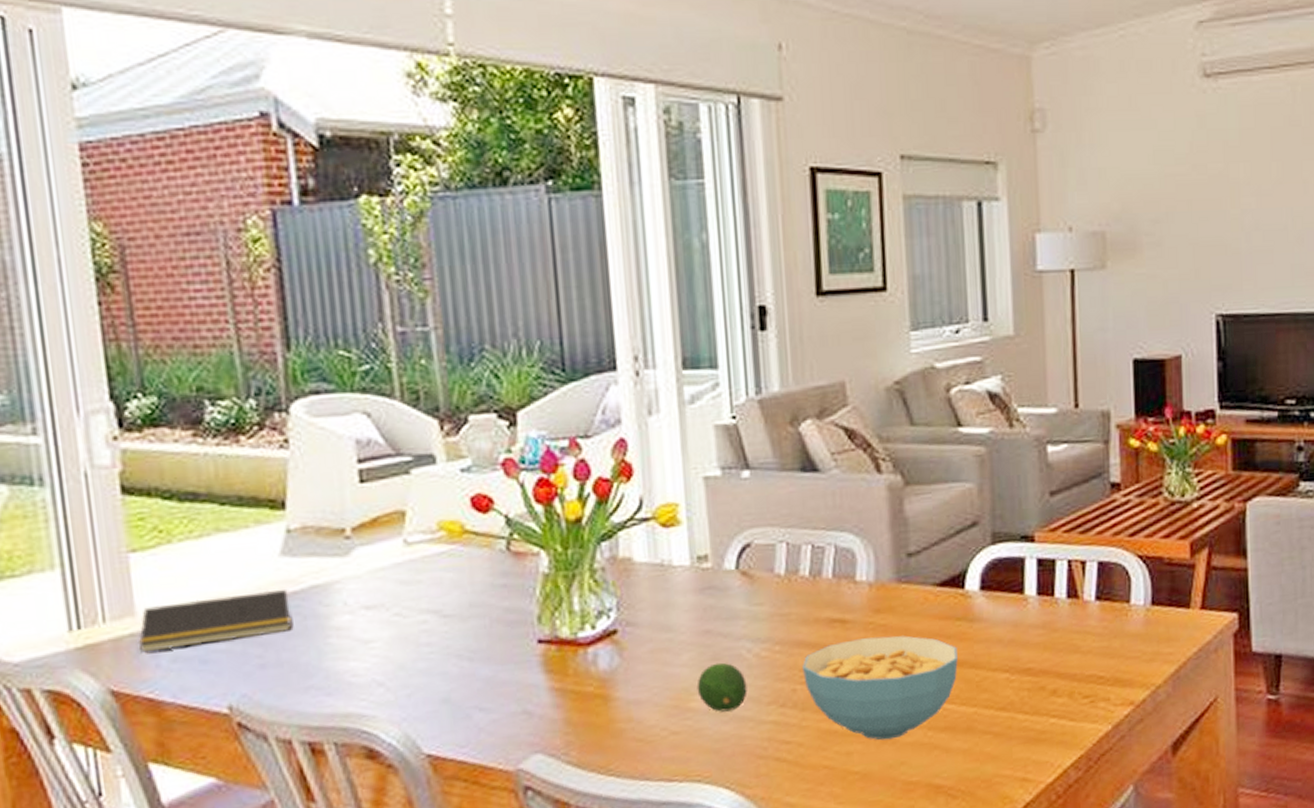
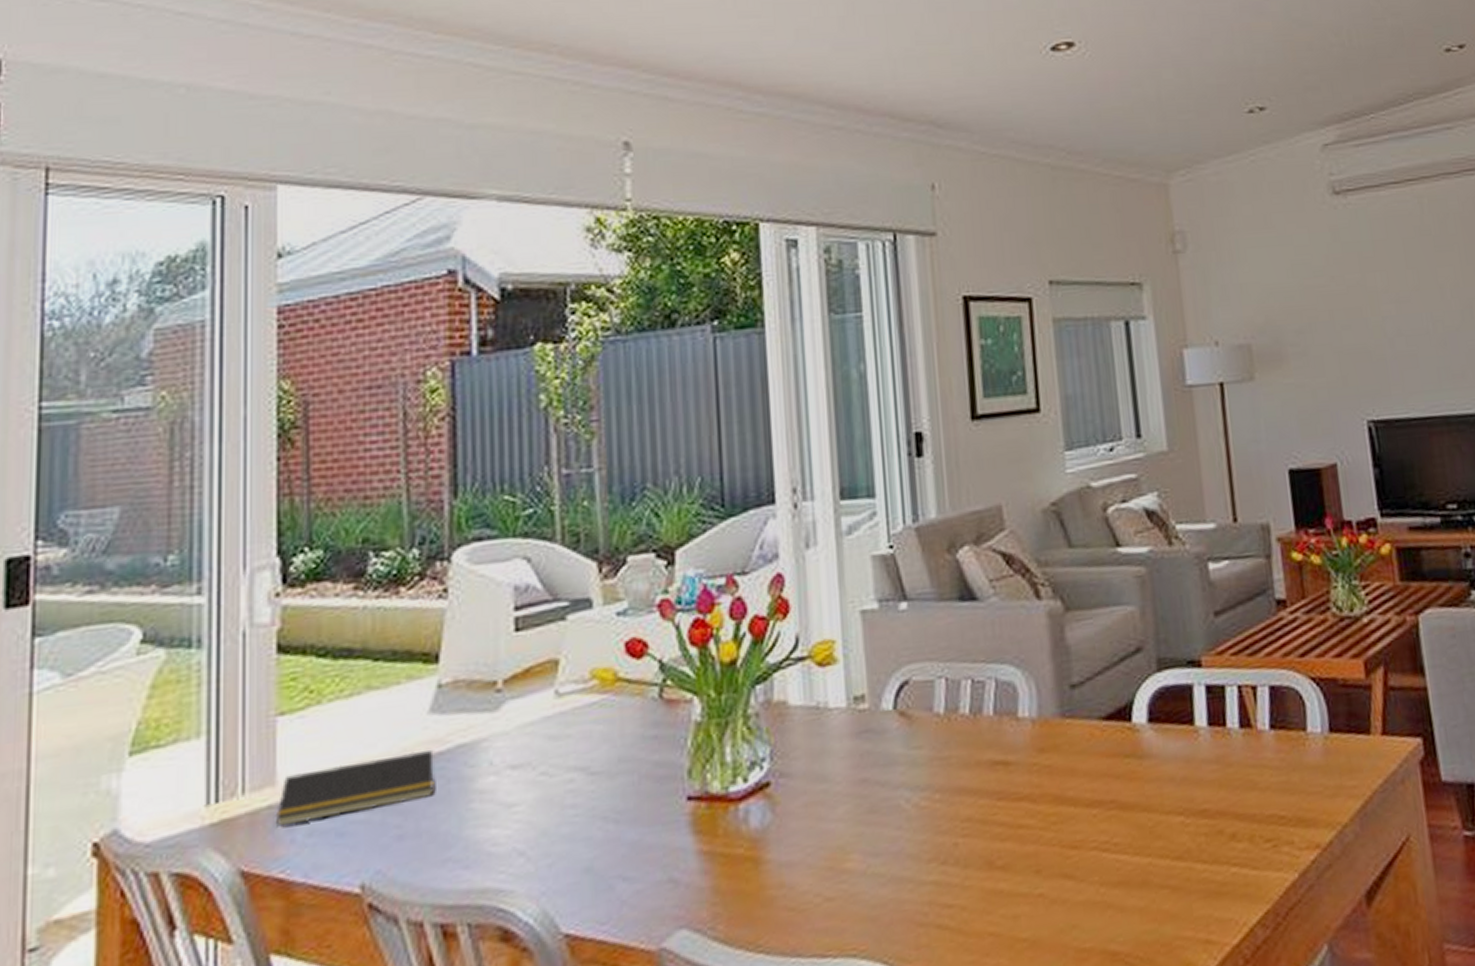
fruit: present [697,662,747,712] -> none [852,814,906,873]
cereal bowl: present [803,636,958,740] -> none [964,777,1129,900]

